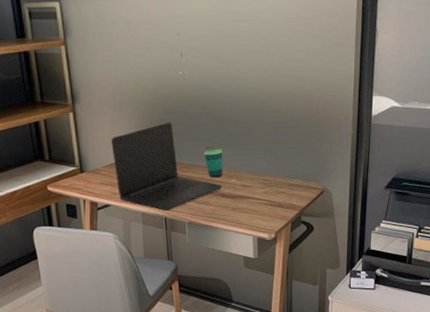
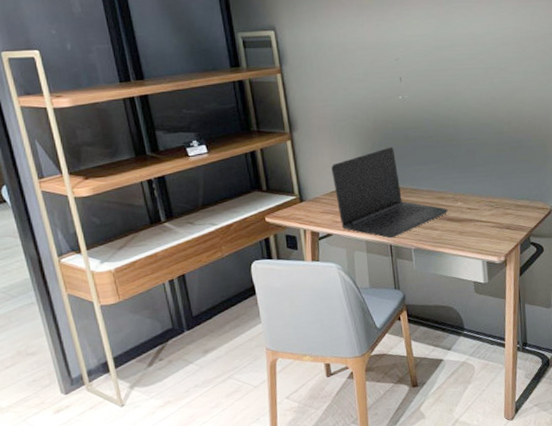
cup: present [204,147,223,178] -> none [428,170,448,202]

